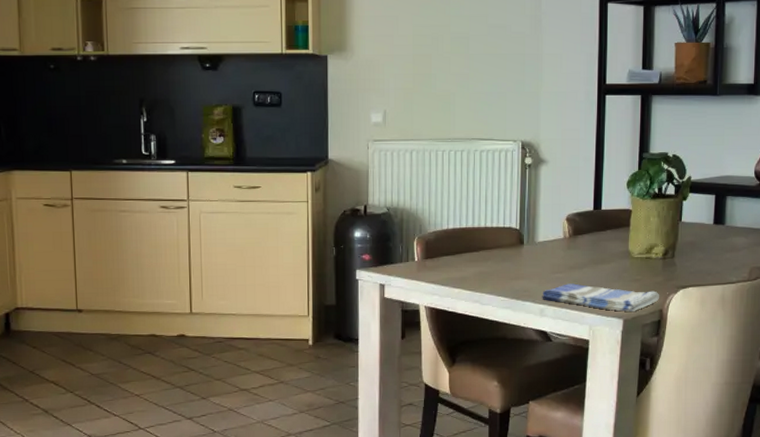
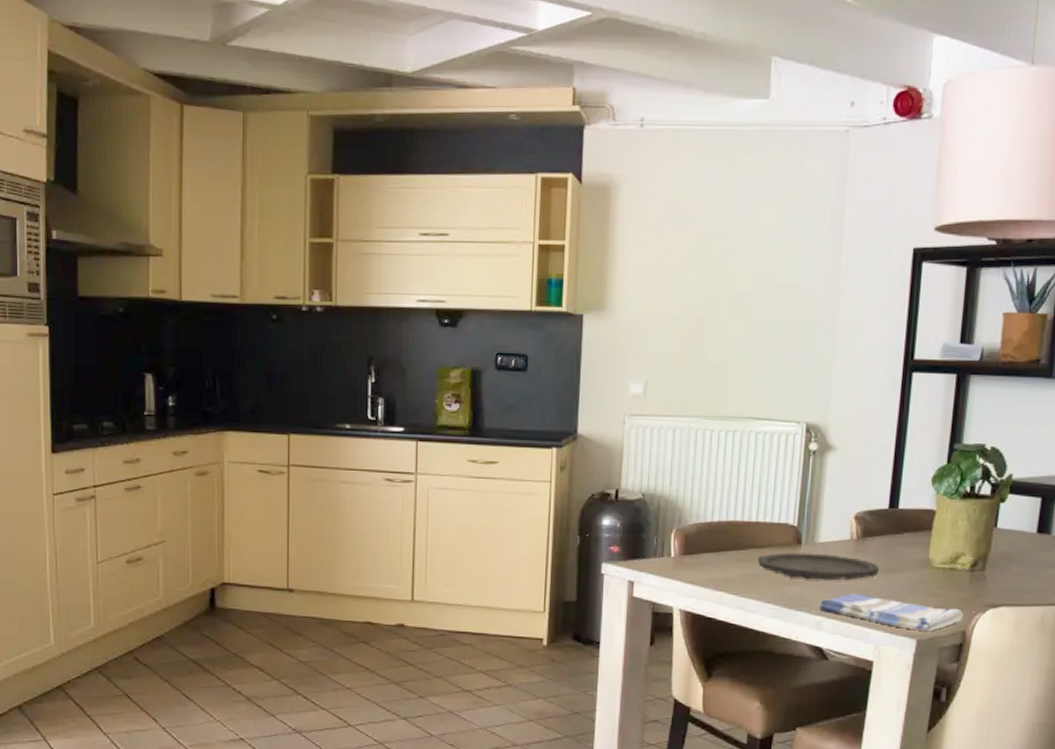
plate: none [487,251,589,274] -> present [757,552,880,581]

